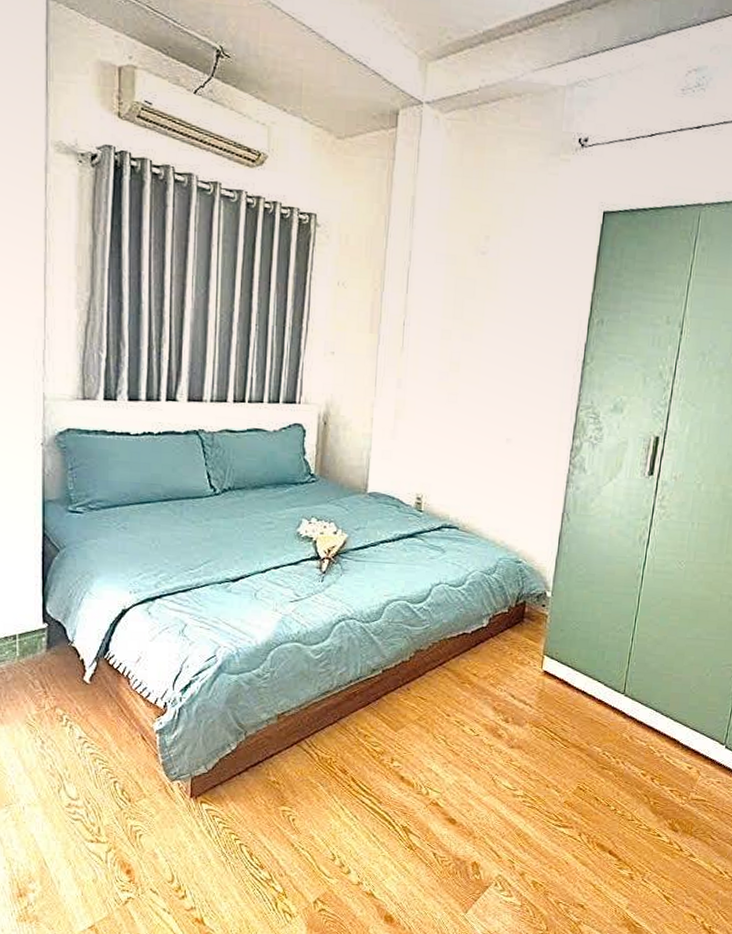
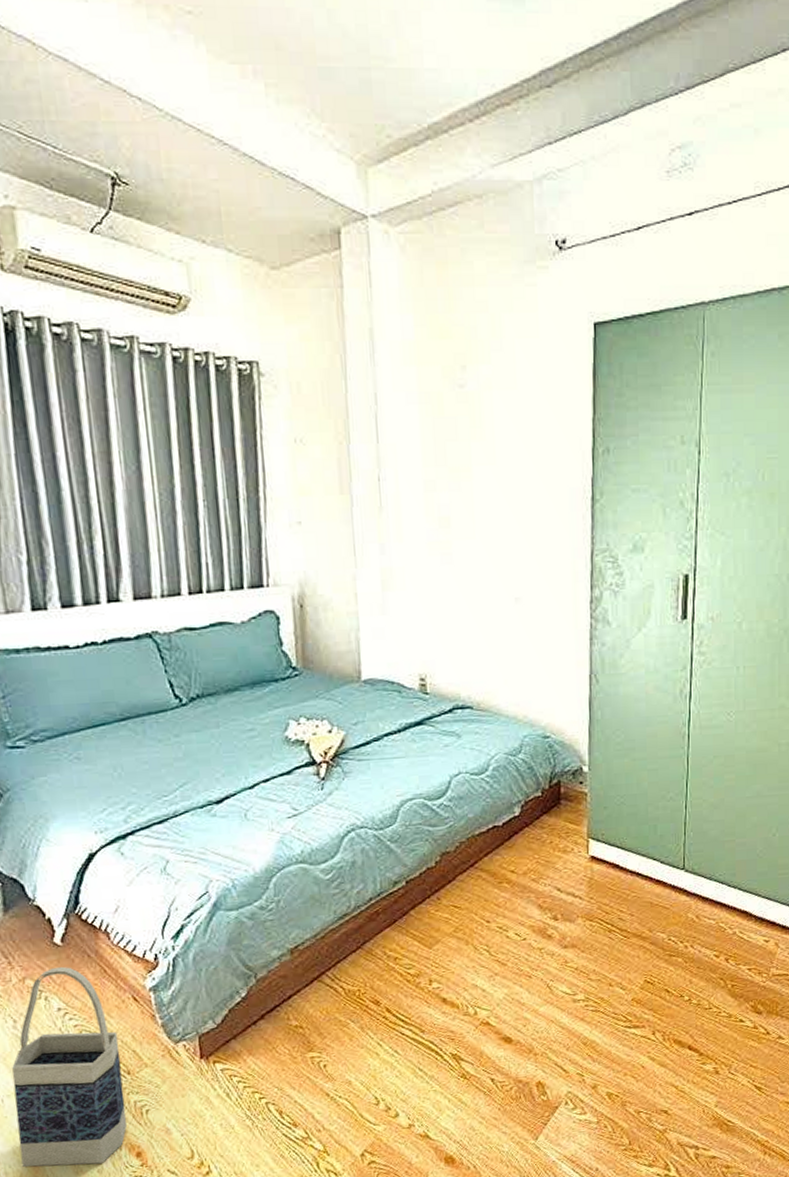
bag: none [32,701,125,874] -> present [12,966,127,1167]

